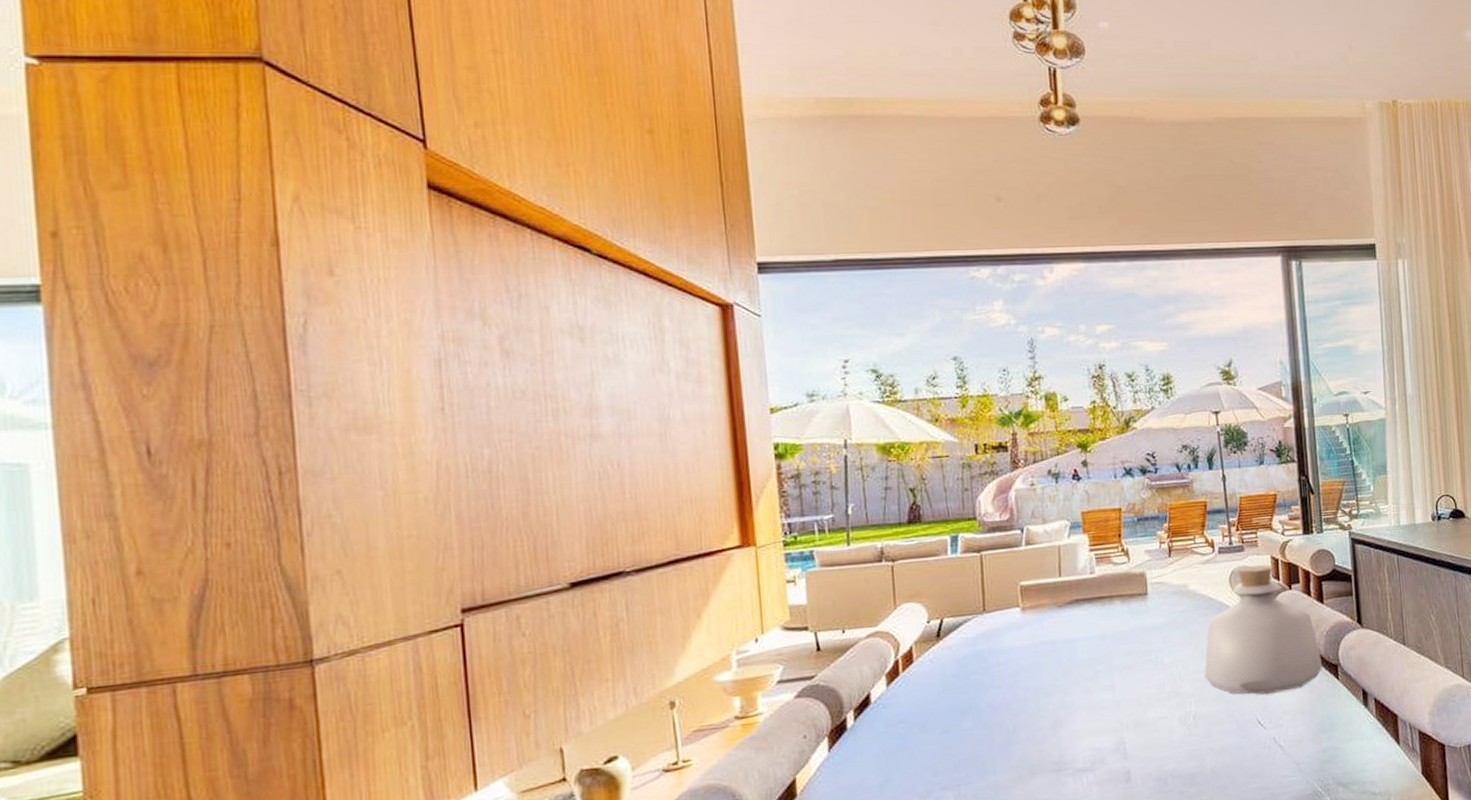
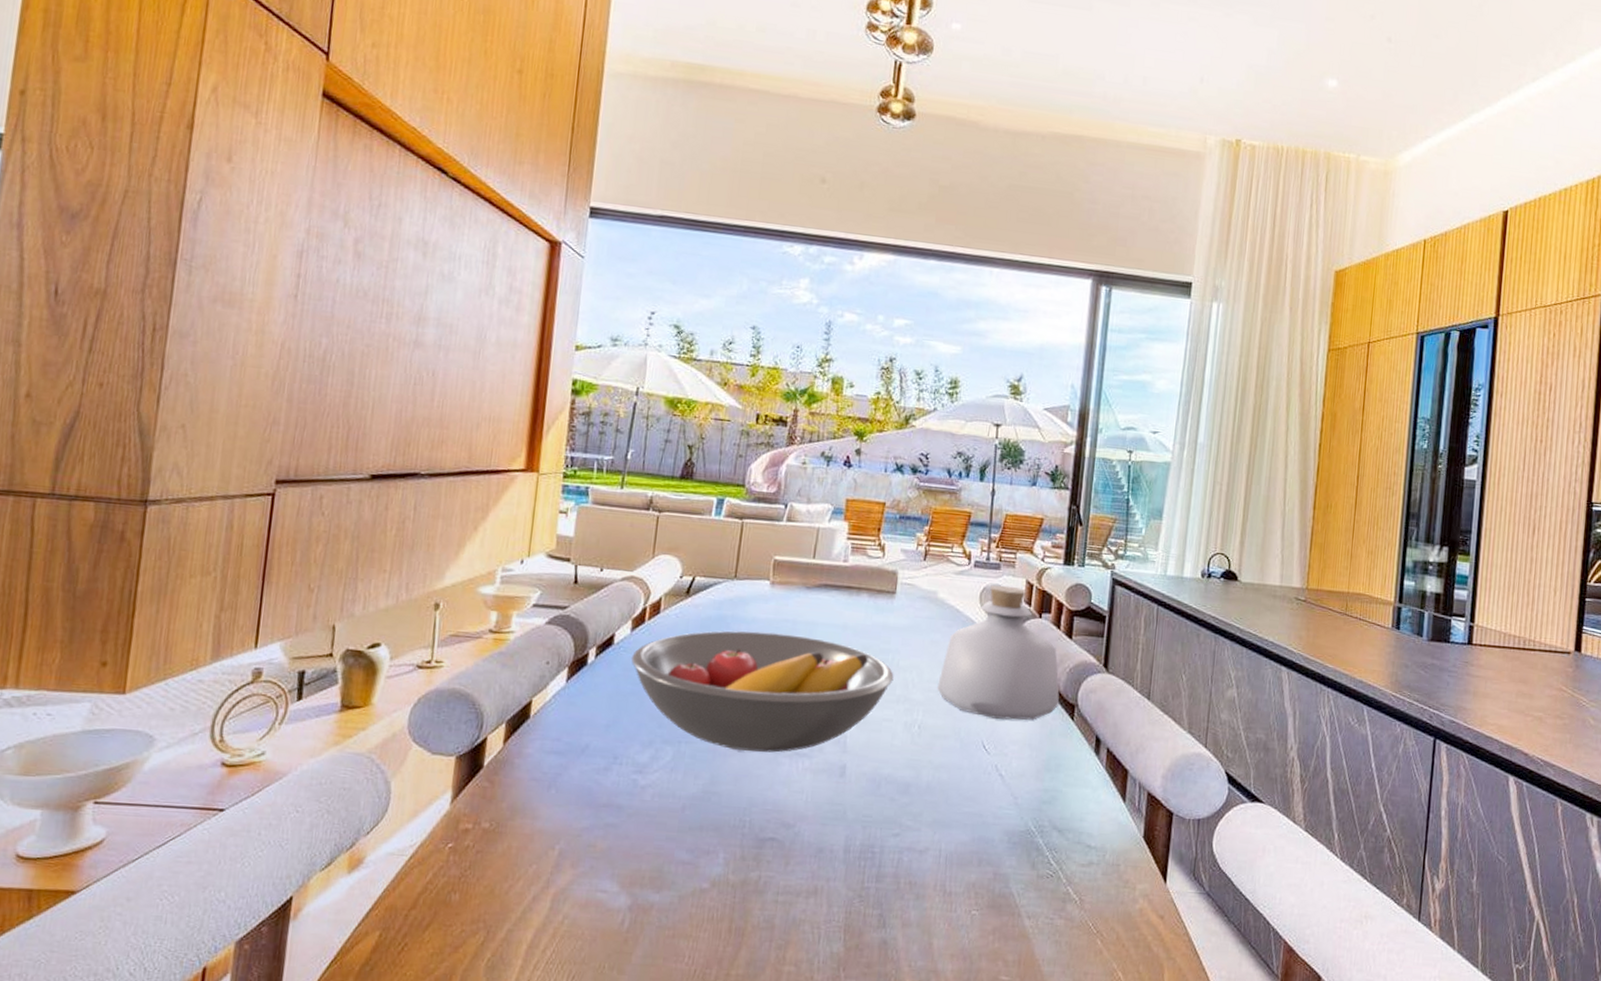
fruit bowl: none [893,654,1161,781] -> present [631,630,894,753]

